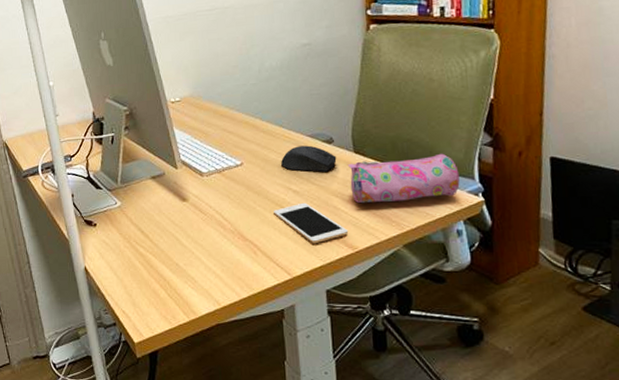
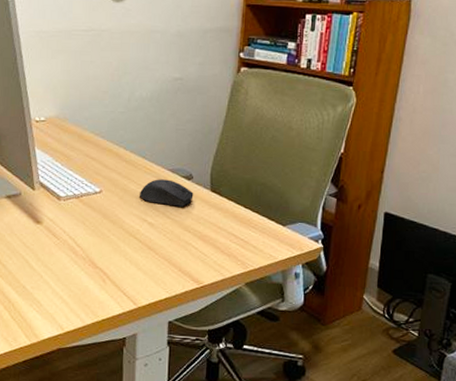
cell phone: present [274,202,349,243] -> none [127,235,196,275]
pencil case: present [347,153,460,204] -> none [203,199,304,242]

